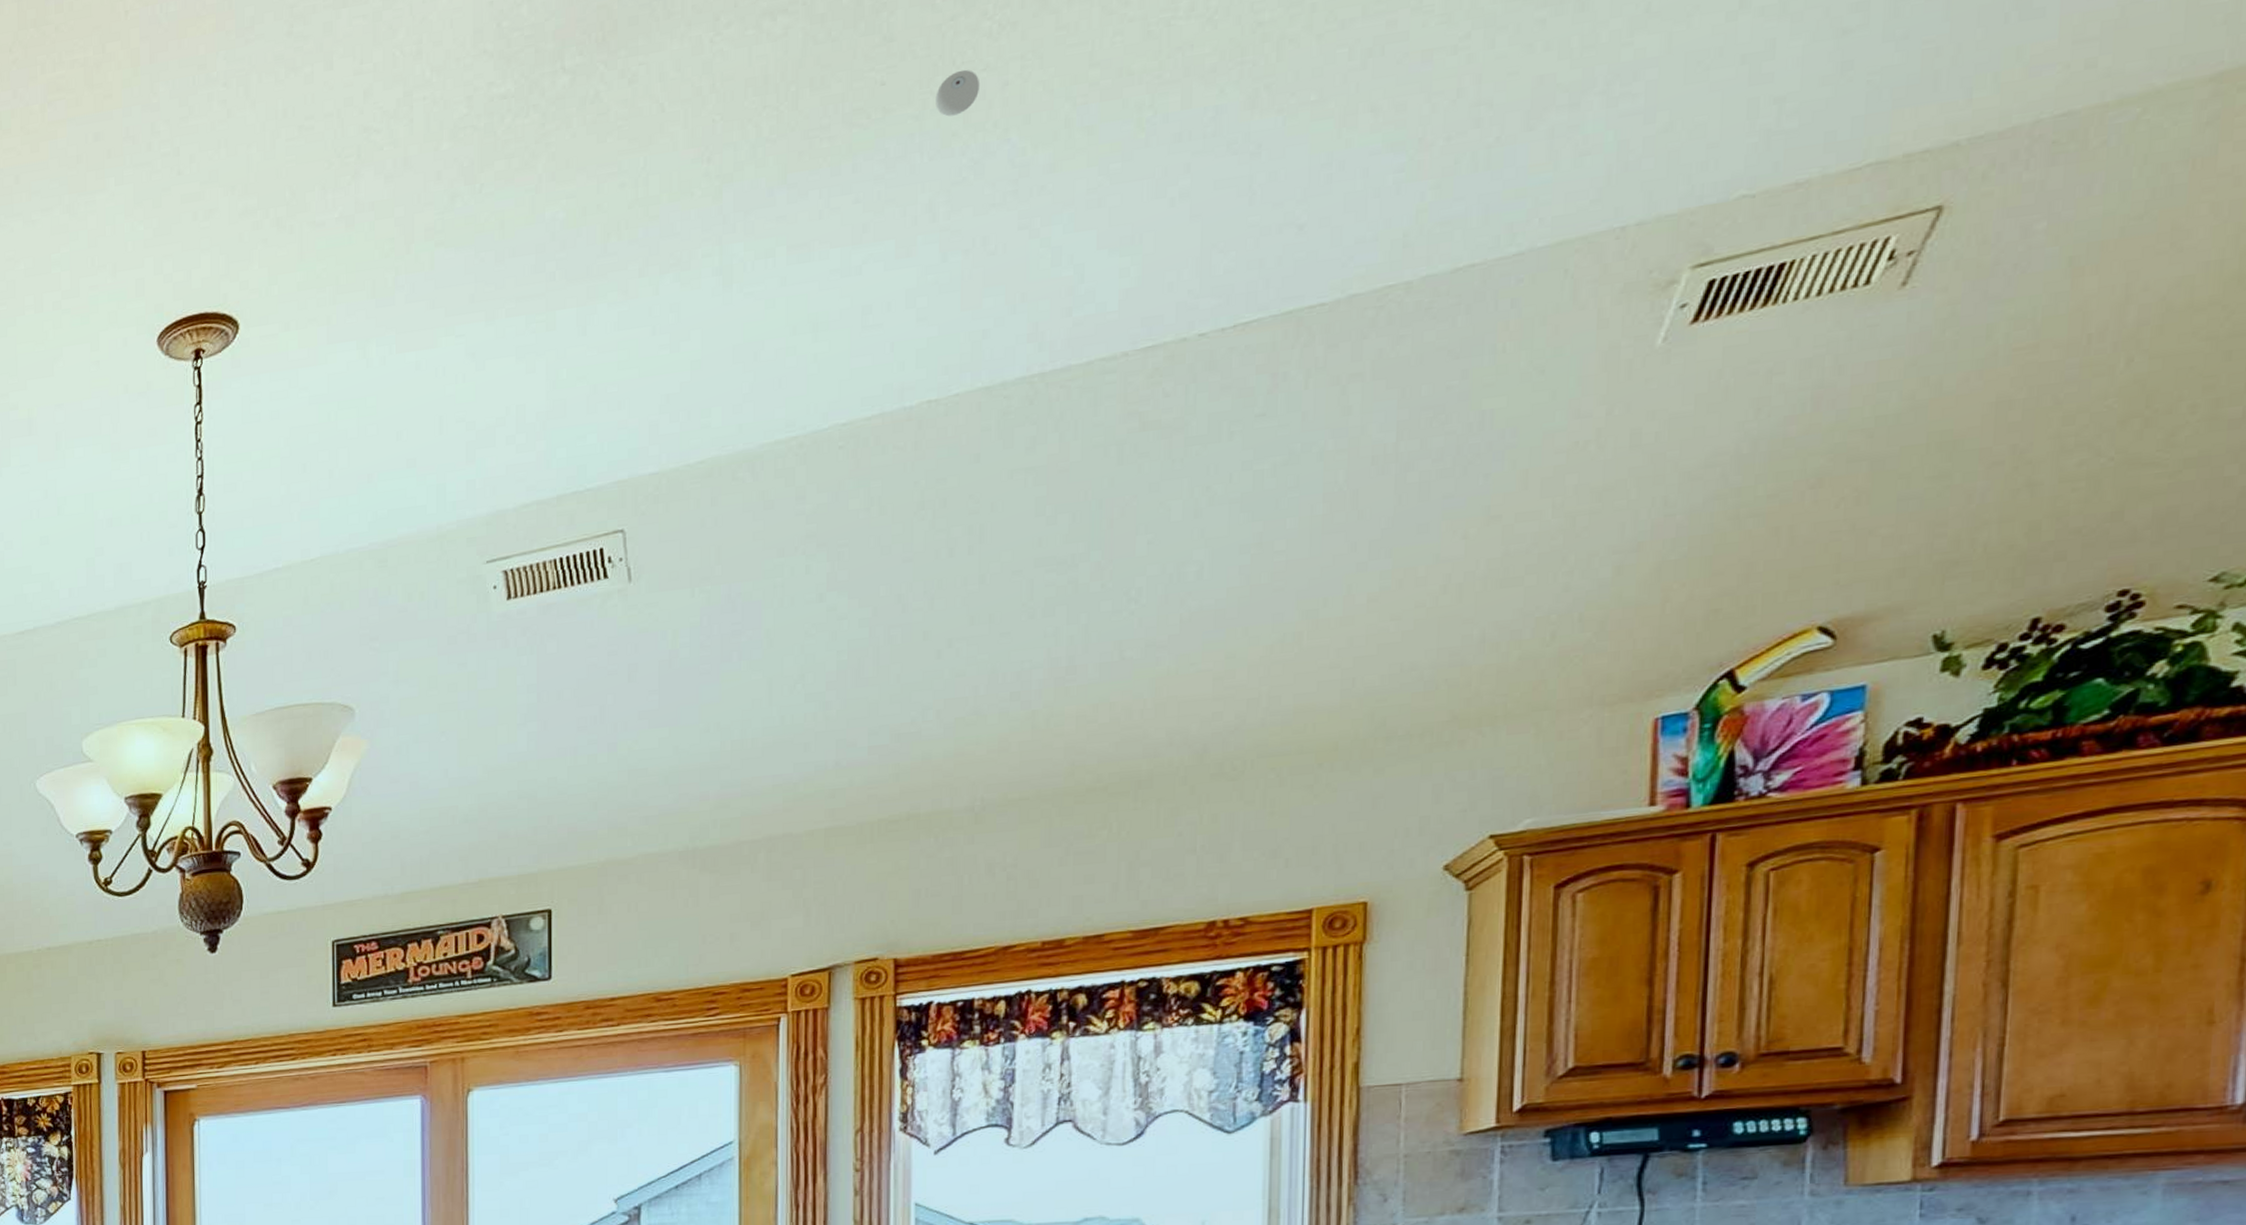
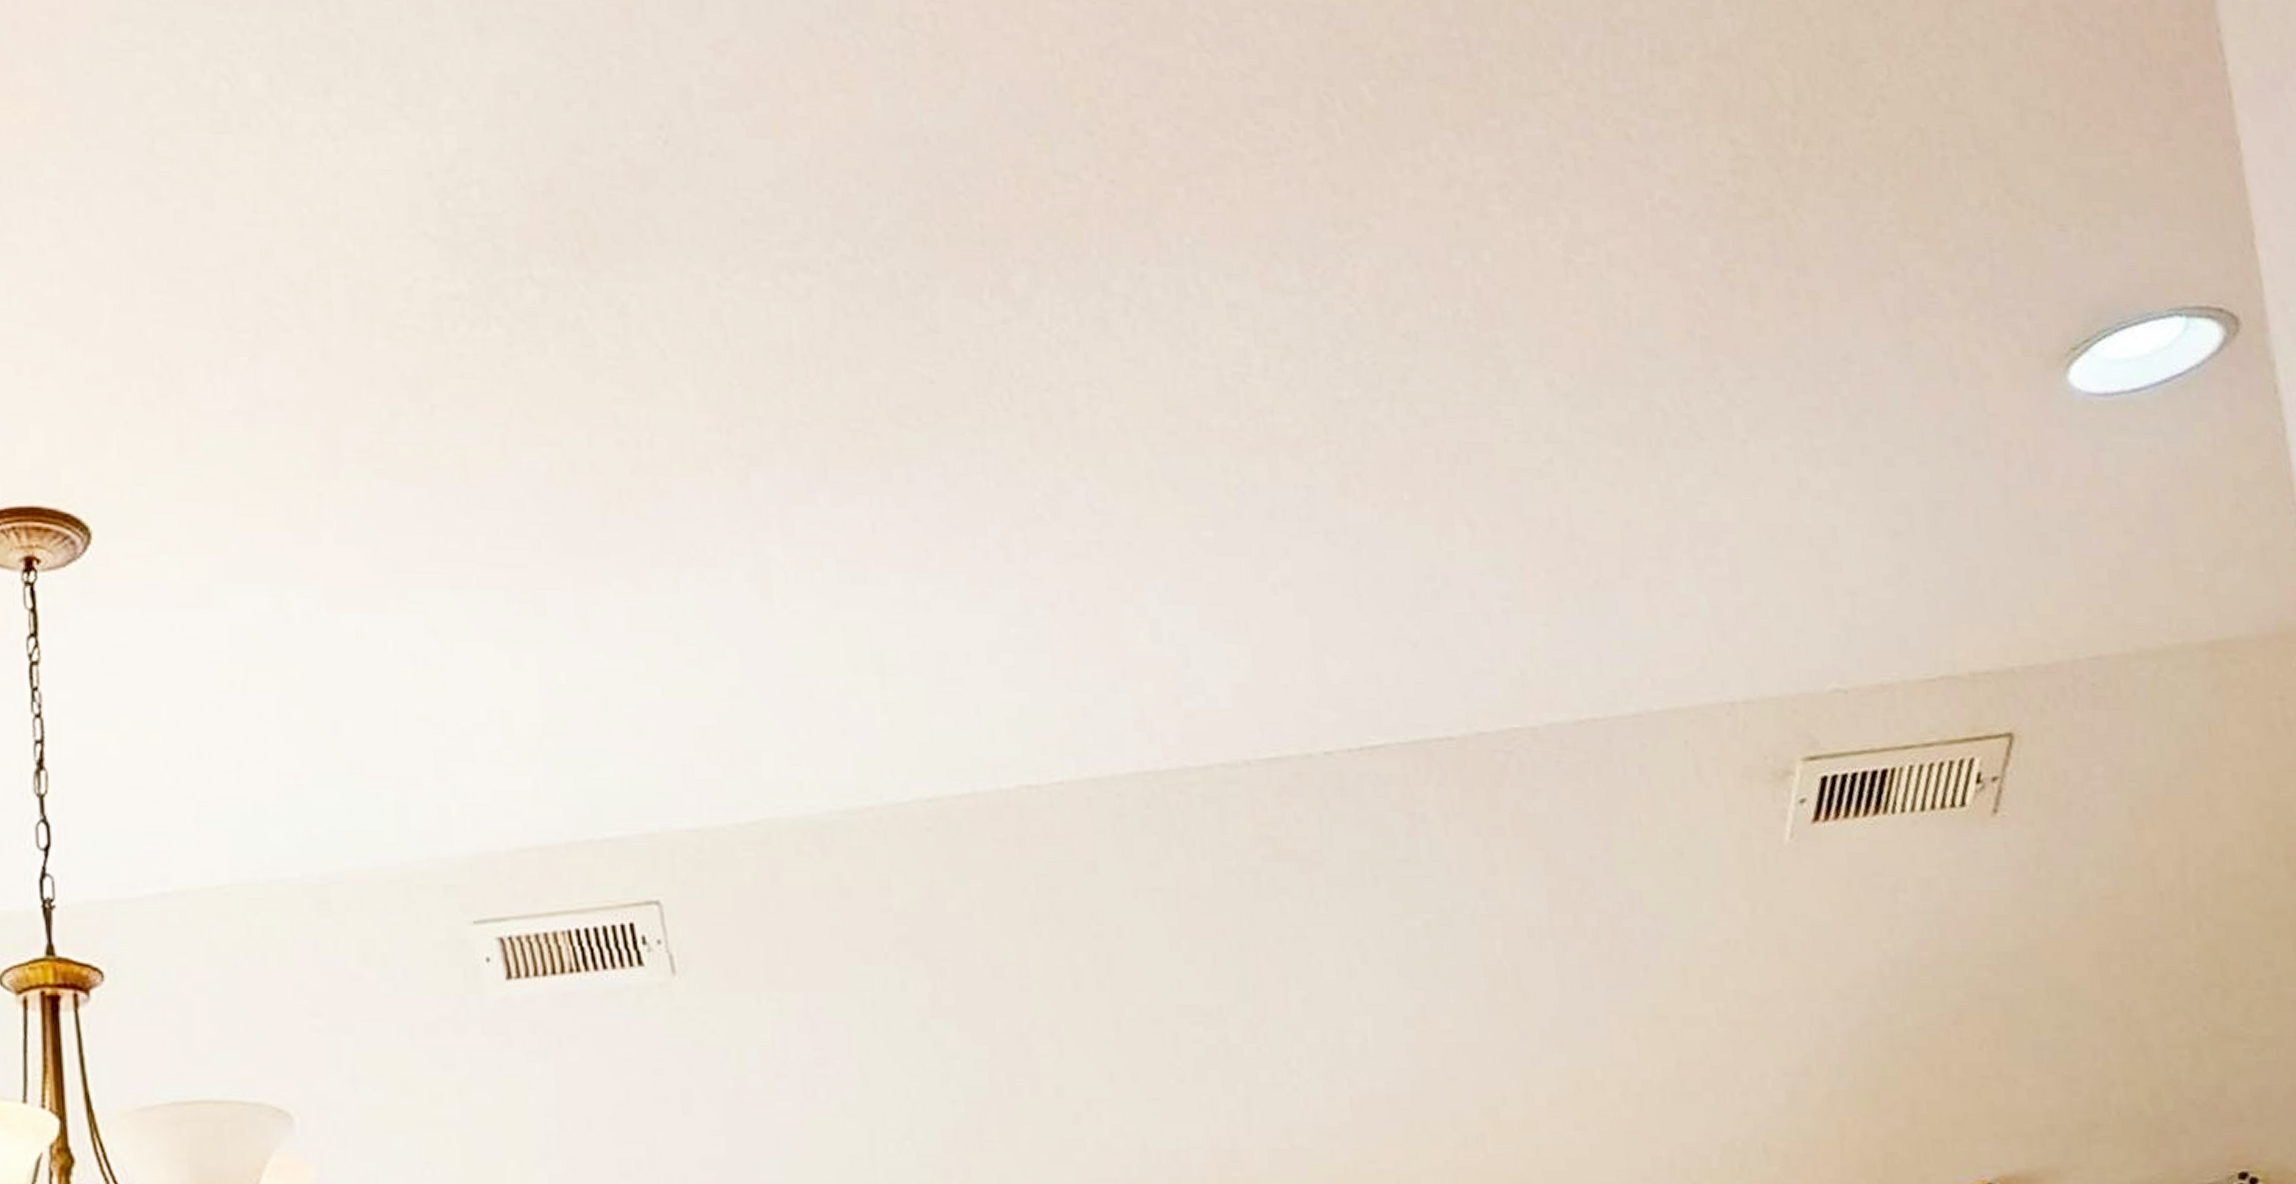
eyeball: present [935,69,980,117] -> none [995,384,1045,438]

